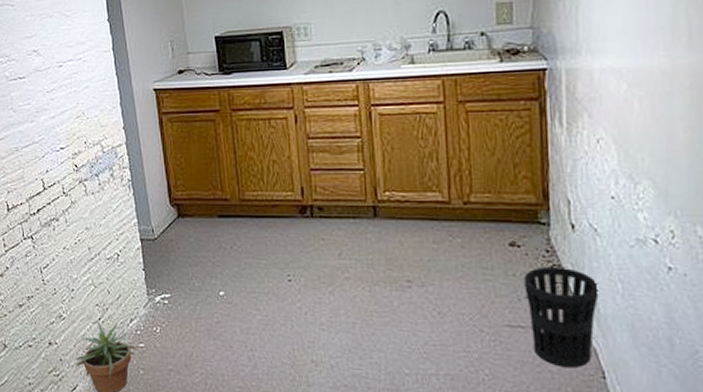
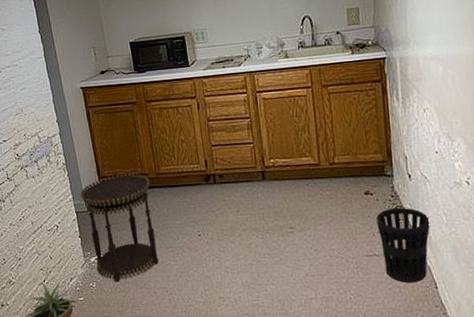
side table: none [146,197,237,329] -> present [80,174,159,282]

